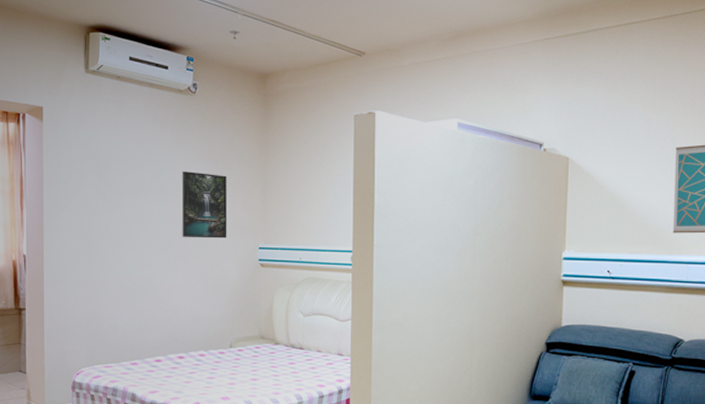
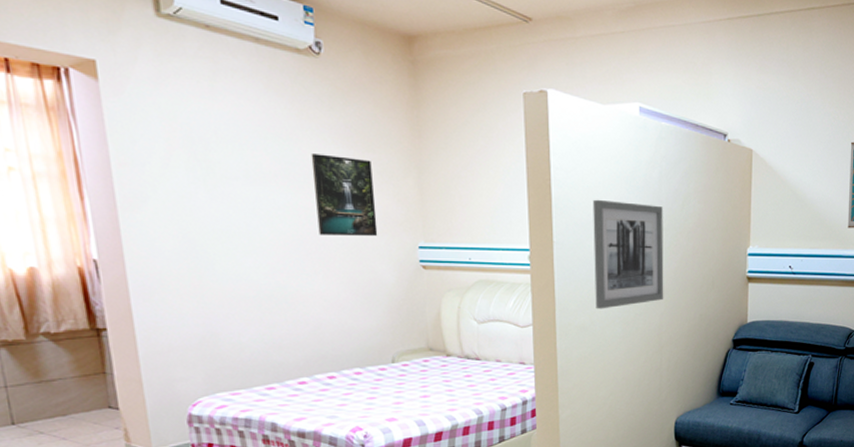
wall art: none [410,206,478,308] -> present [592,199,664,309]

